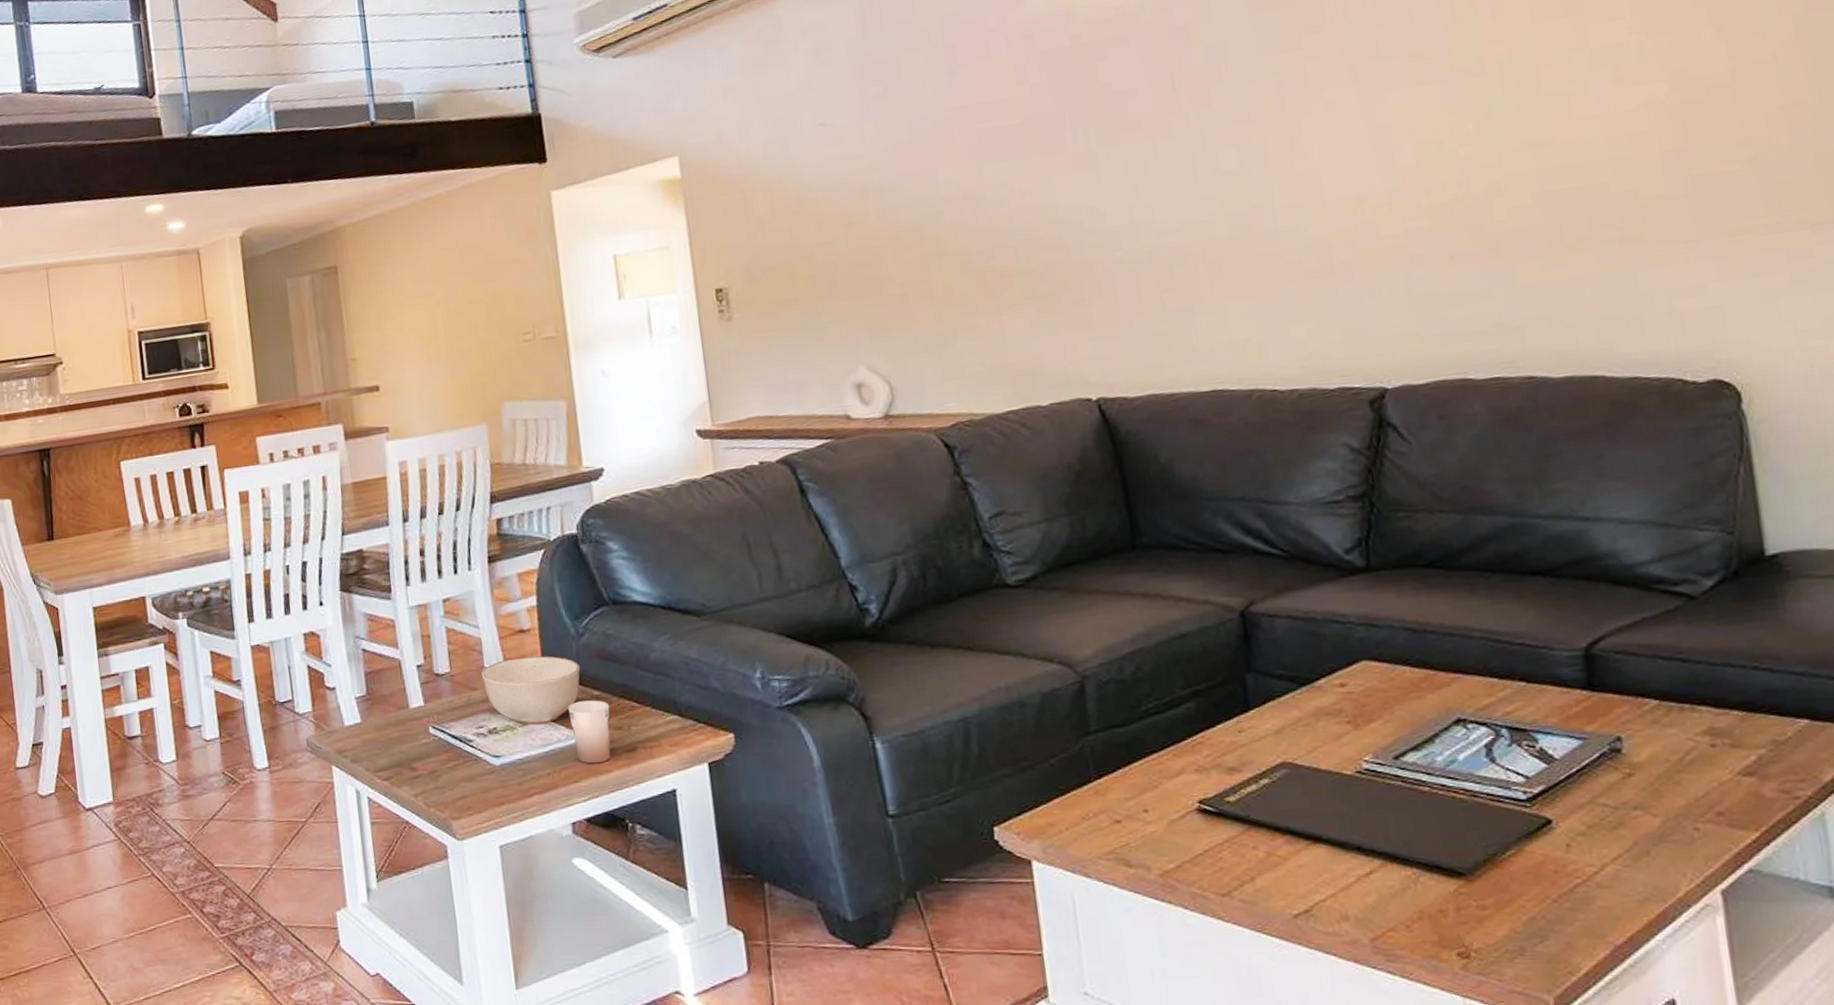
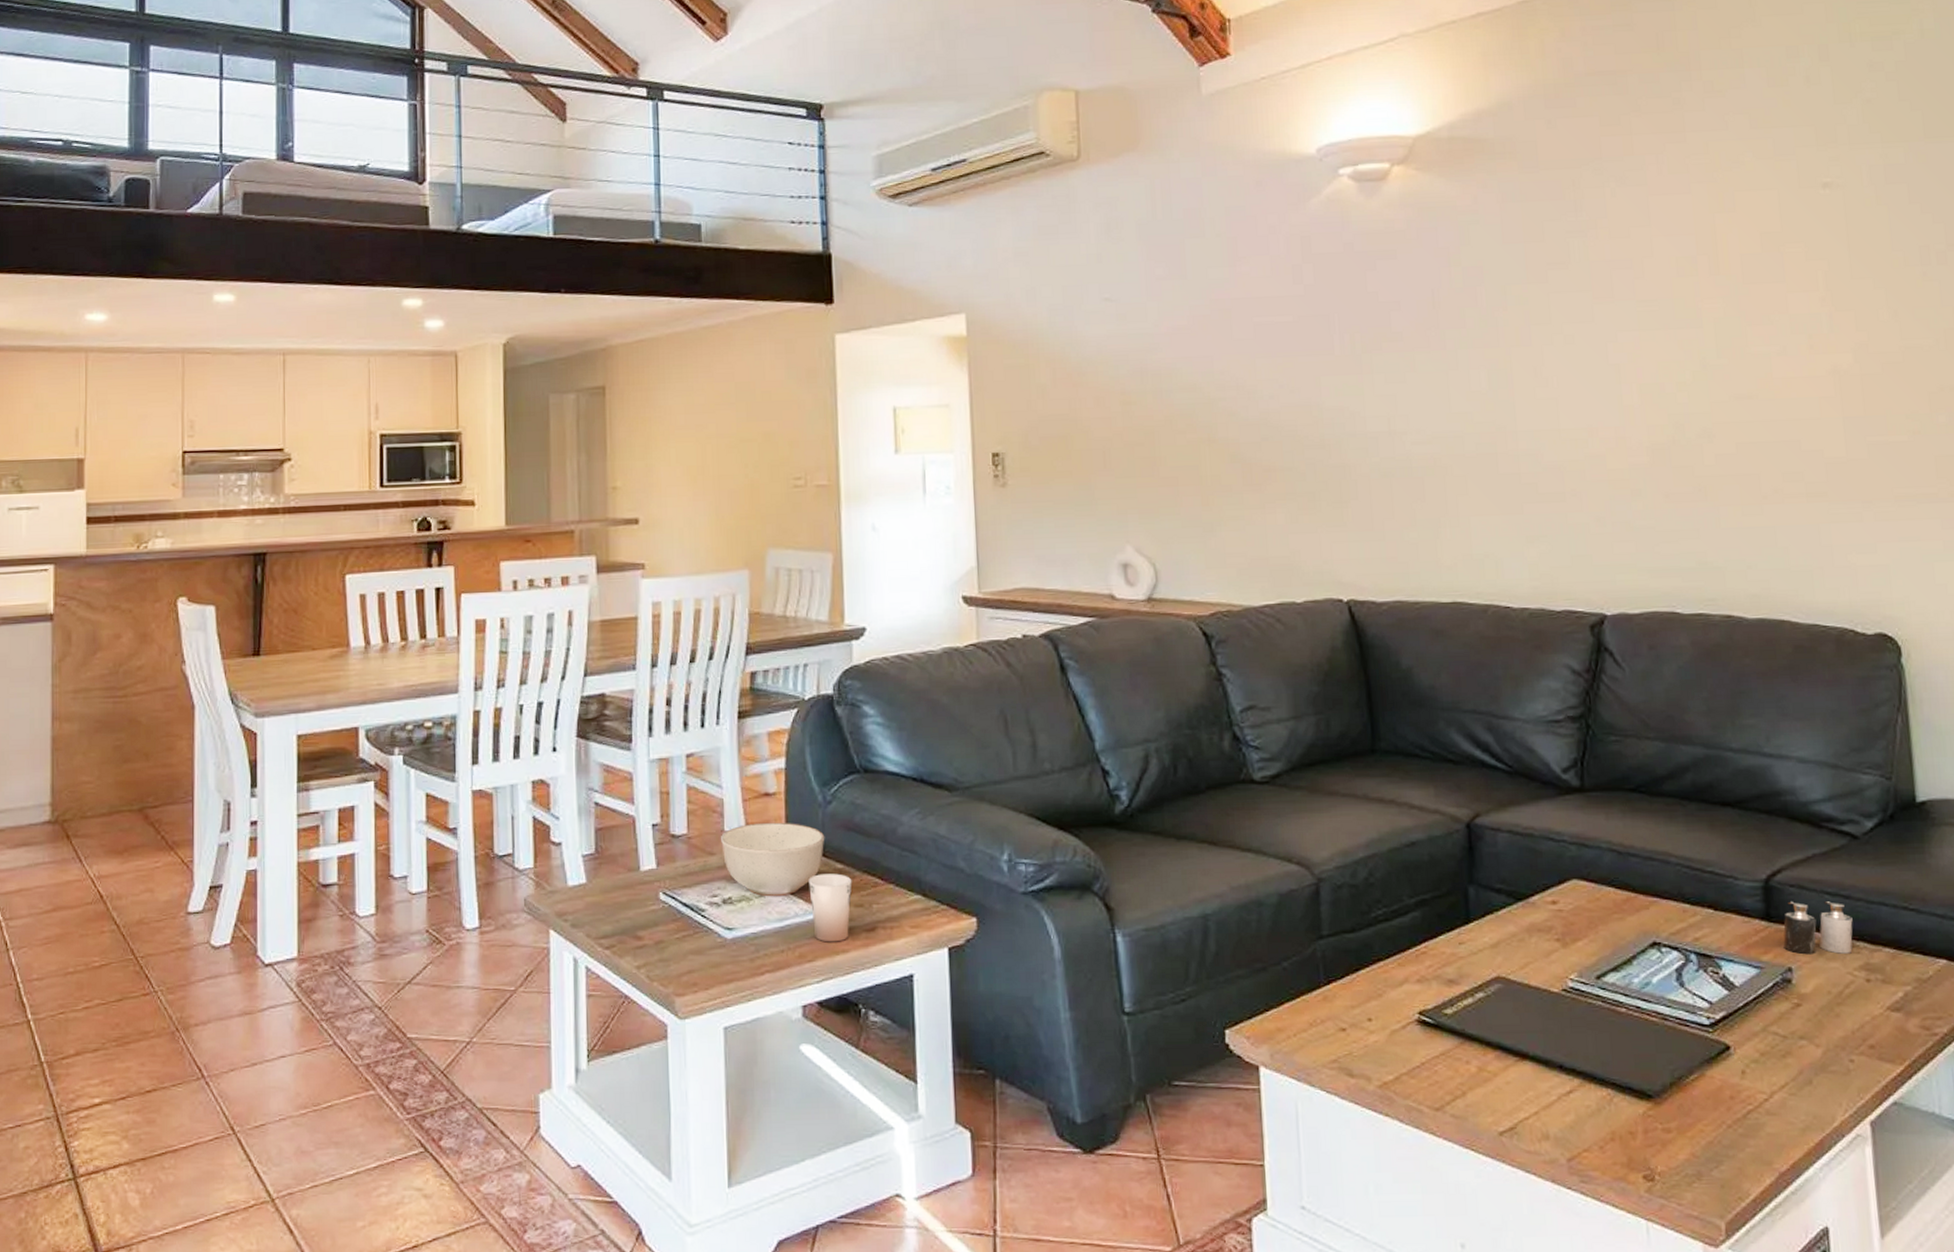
candle: none [1609,666,1693,723] -> present [1783,901,1853,955]

